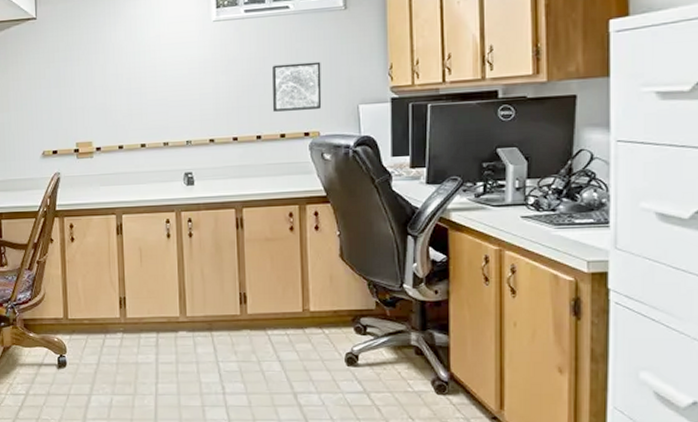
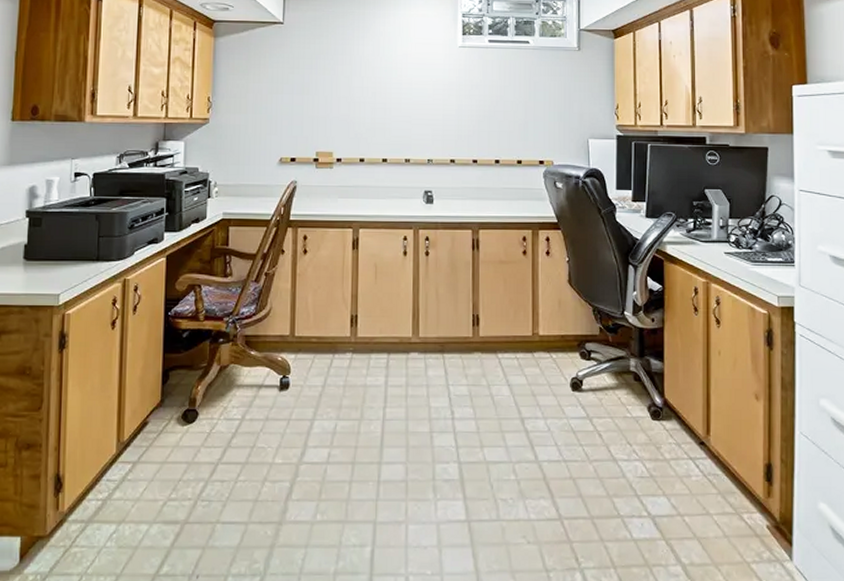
wall art: present [272,61,322,112] -> none [511,94,556,139]

